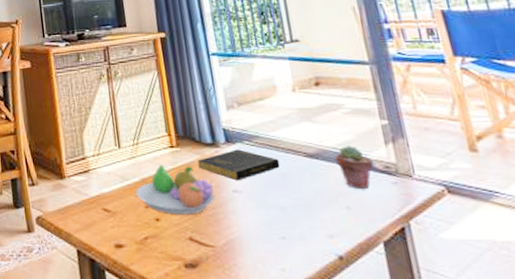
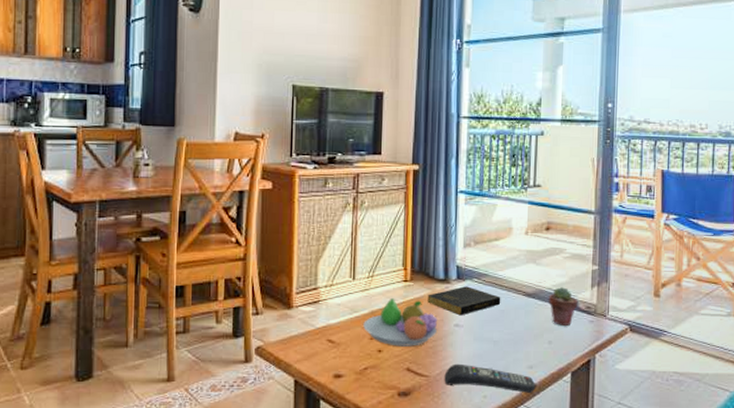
remote control: none [231,232,343,266] -> present [444,363,536,393]

